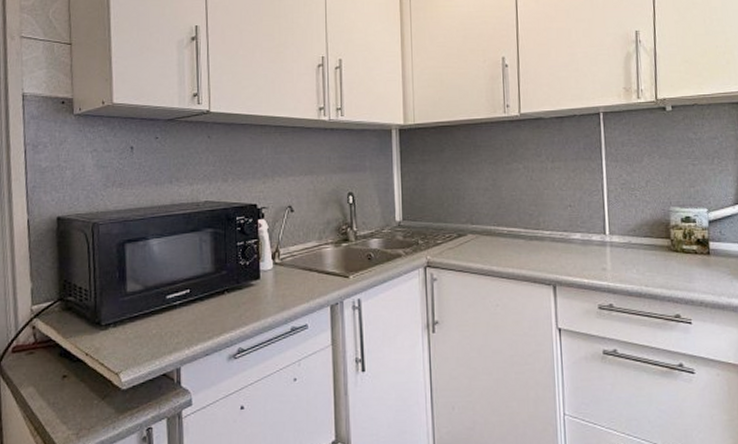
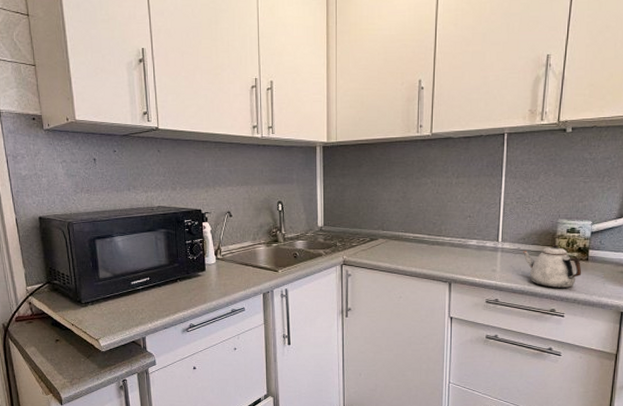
teapot: none [635,236,705,289] -> present [523,244,582,289]

